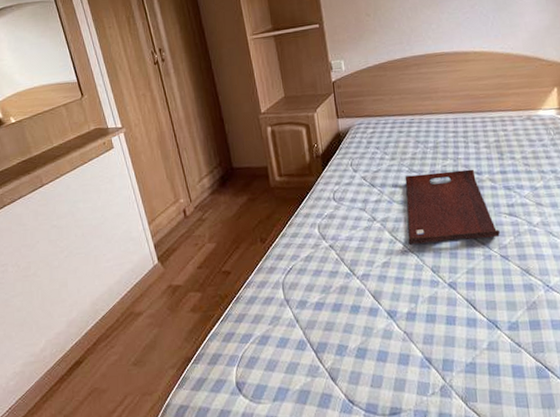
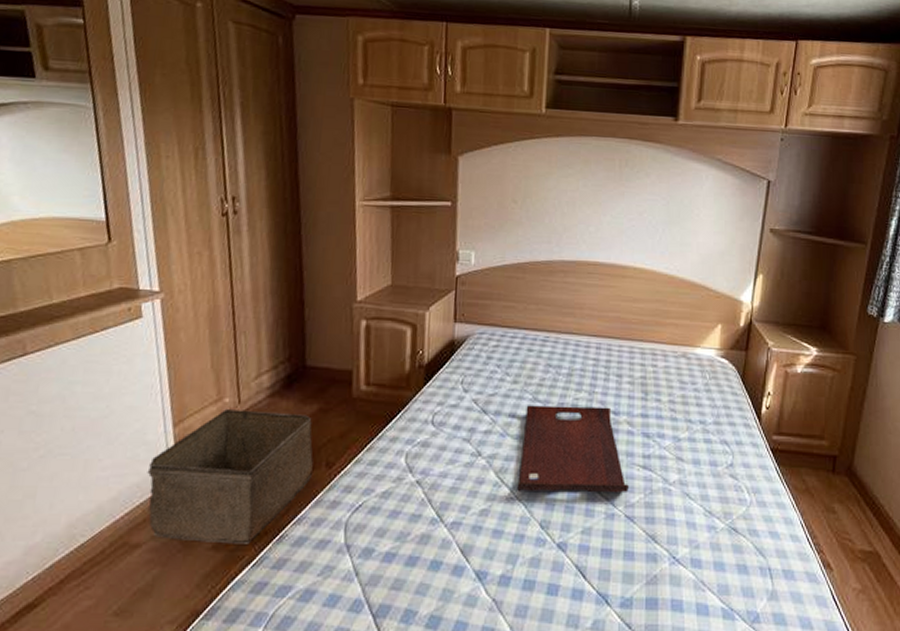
storage bin: none [137,204,252,308] -> present [147,409,313,544]

